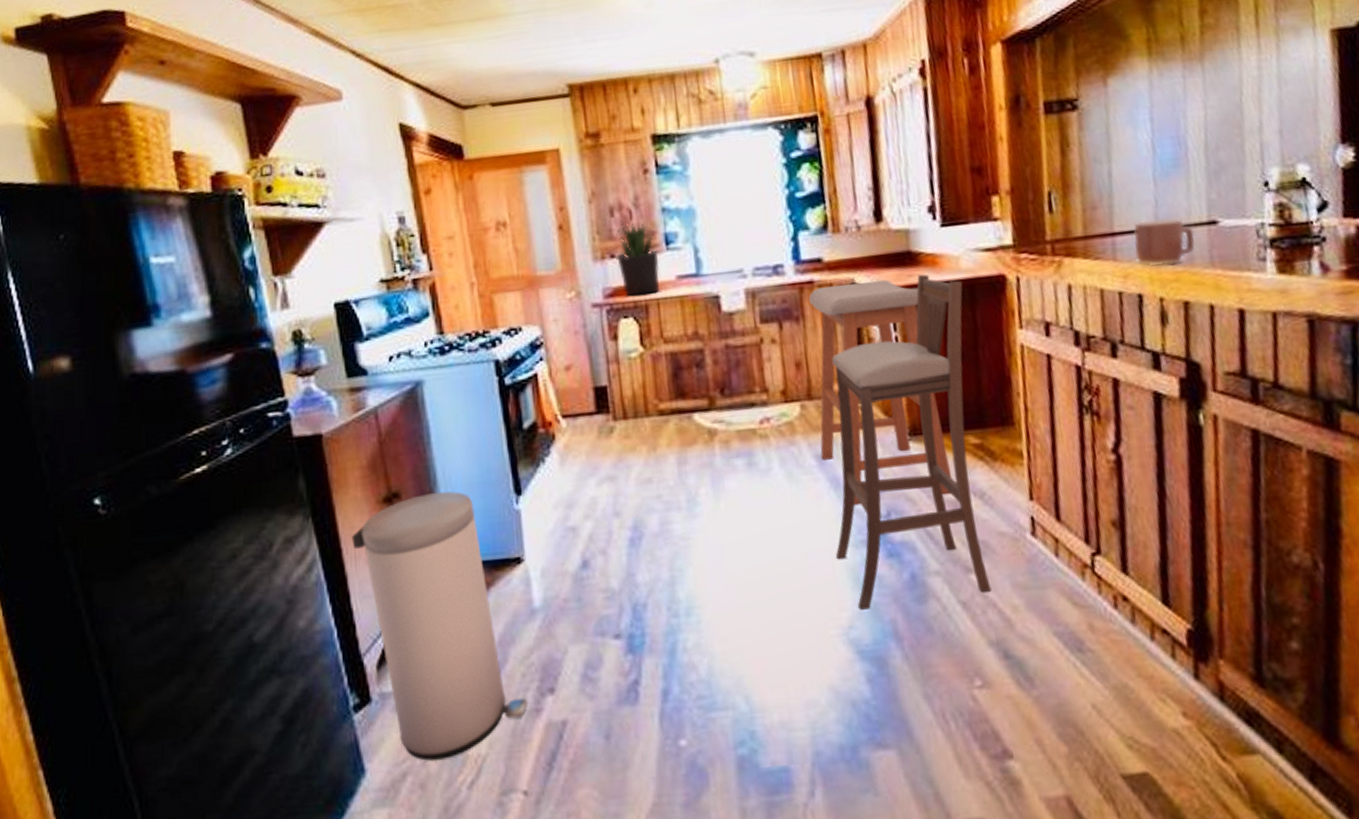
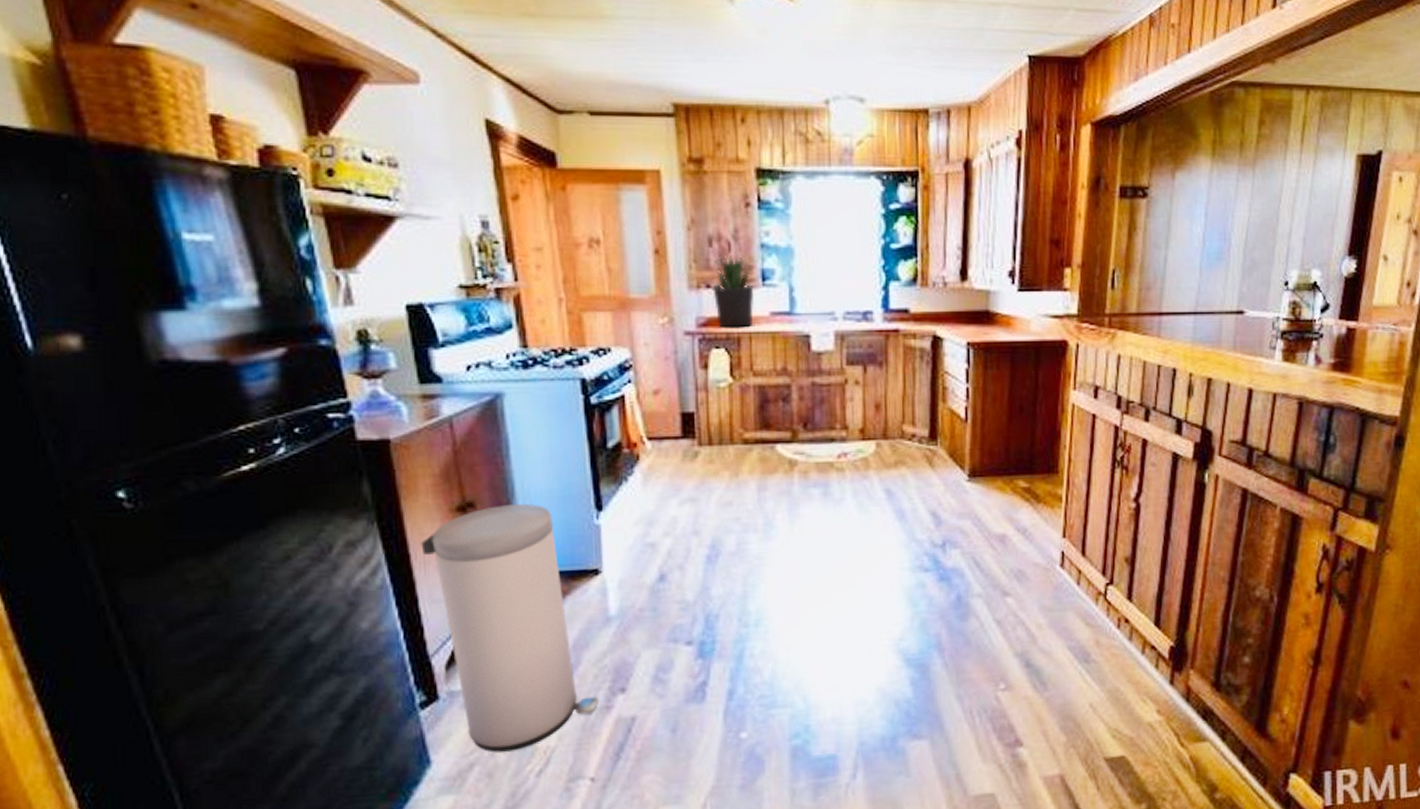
stool: present [808,279,952,504] -> none [890,334,1001,534]
bar stool: present [831,274,992,610] -> none [895,333,1031,625]
mug: present [1134,219,1195,266] -> none [1176,305,1225,346]

